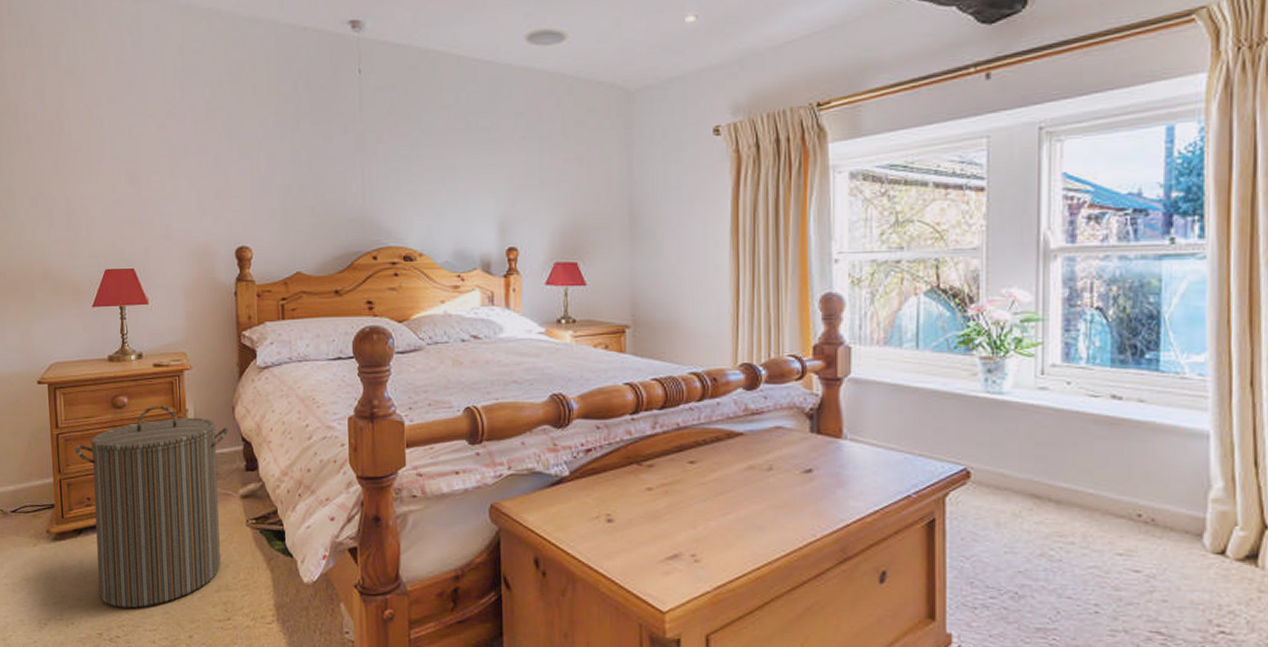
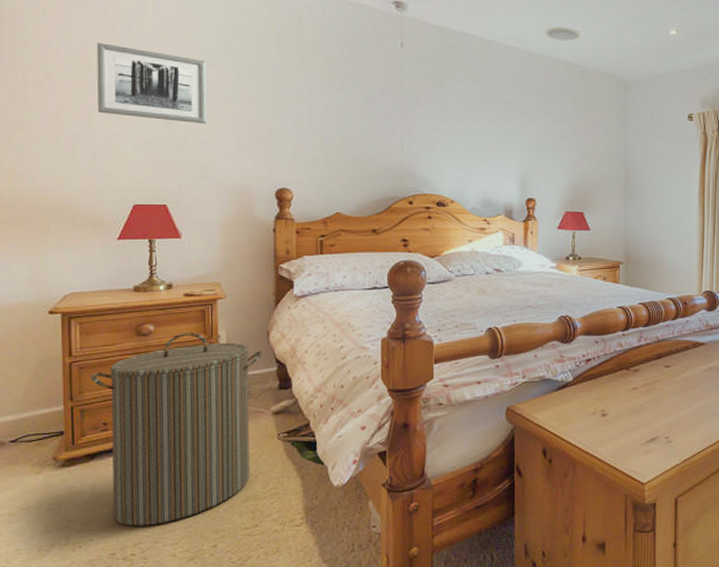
wall art: none [67,100,168,180] -> present [96,42,207,124]

